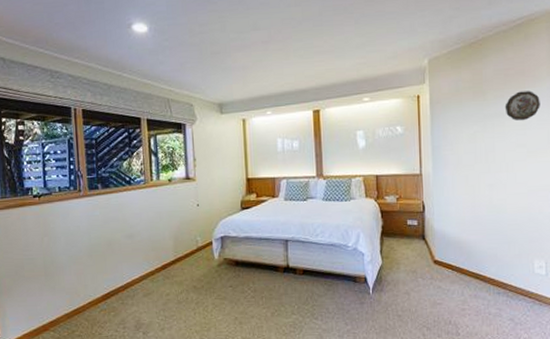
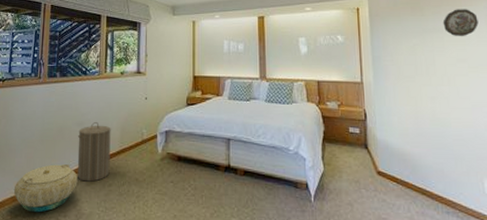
basket: none [67,278,134,327] -> present [13,164,78,213]
laundry hamper: none [129,233,166,293] -> present [77,122,111,182]

